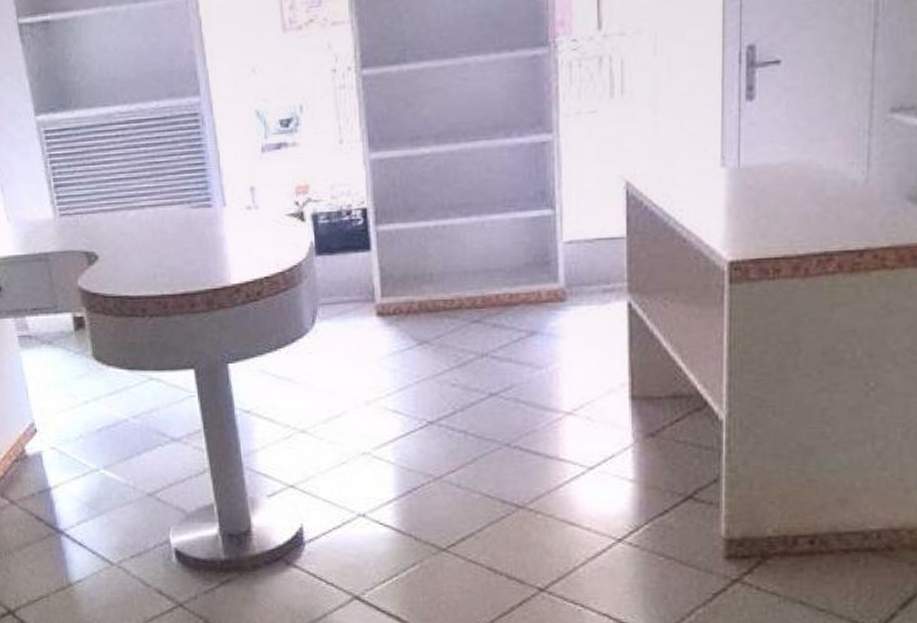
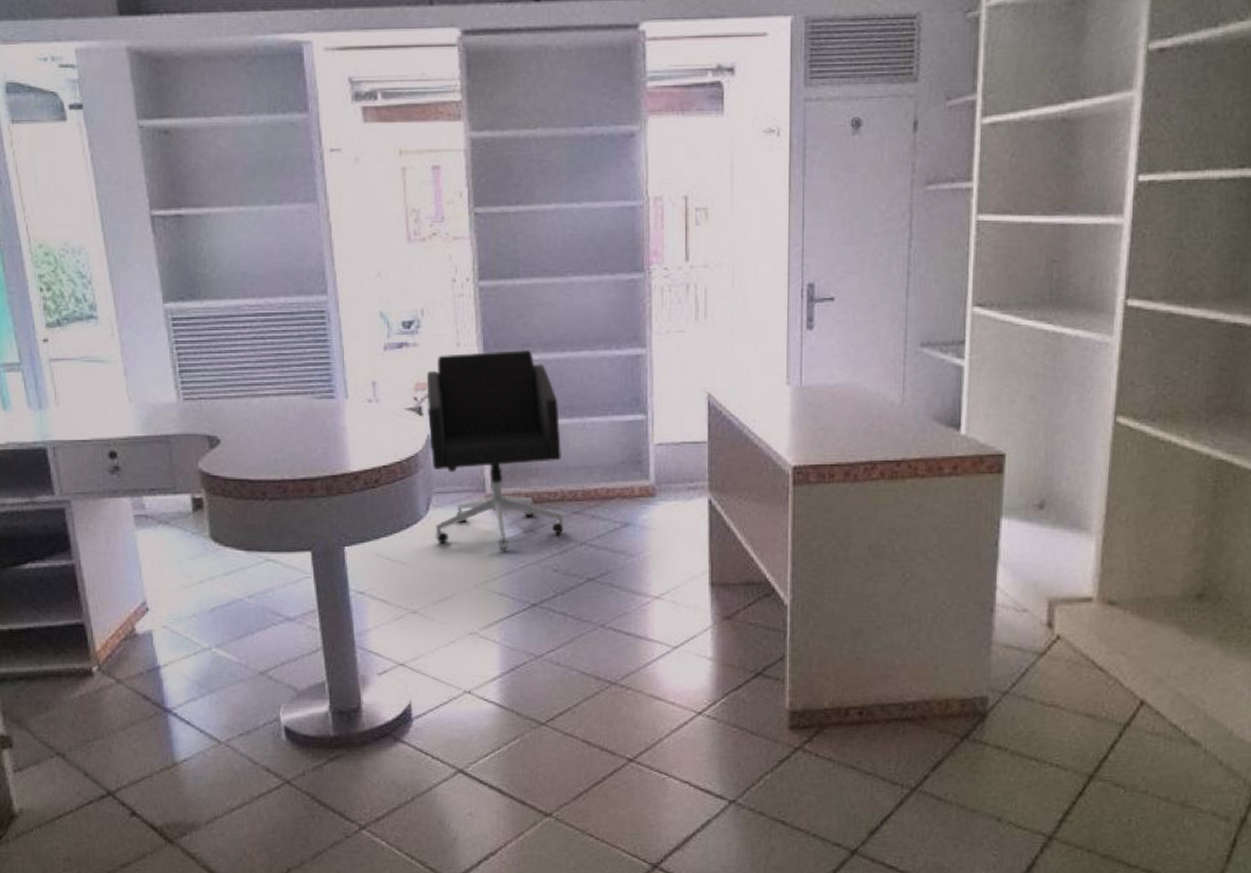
office chair: none [307,143,463,365] -> present [426,350,564,551]

